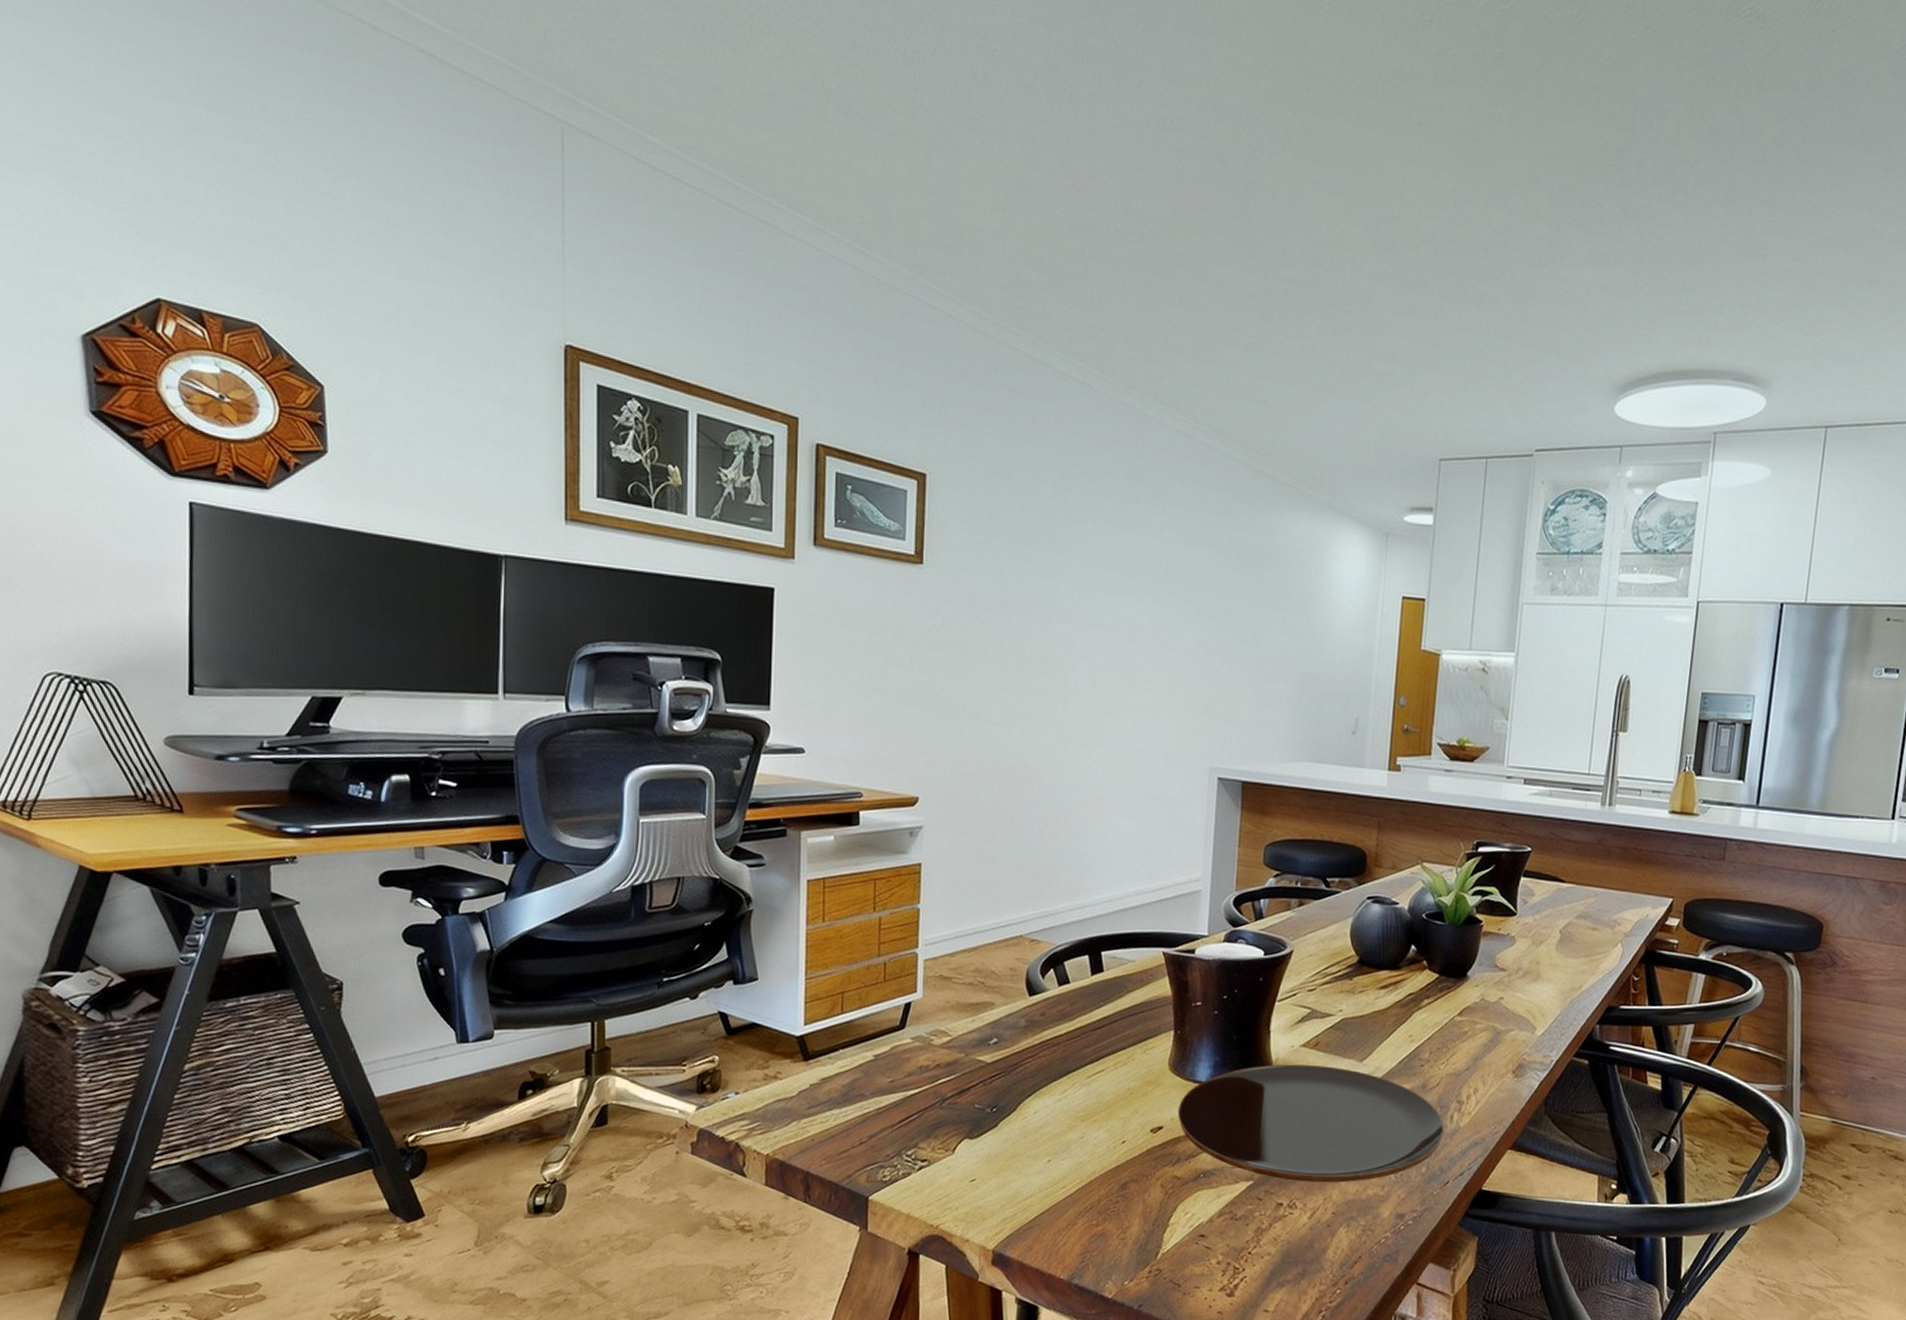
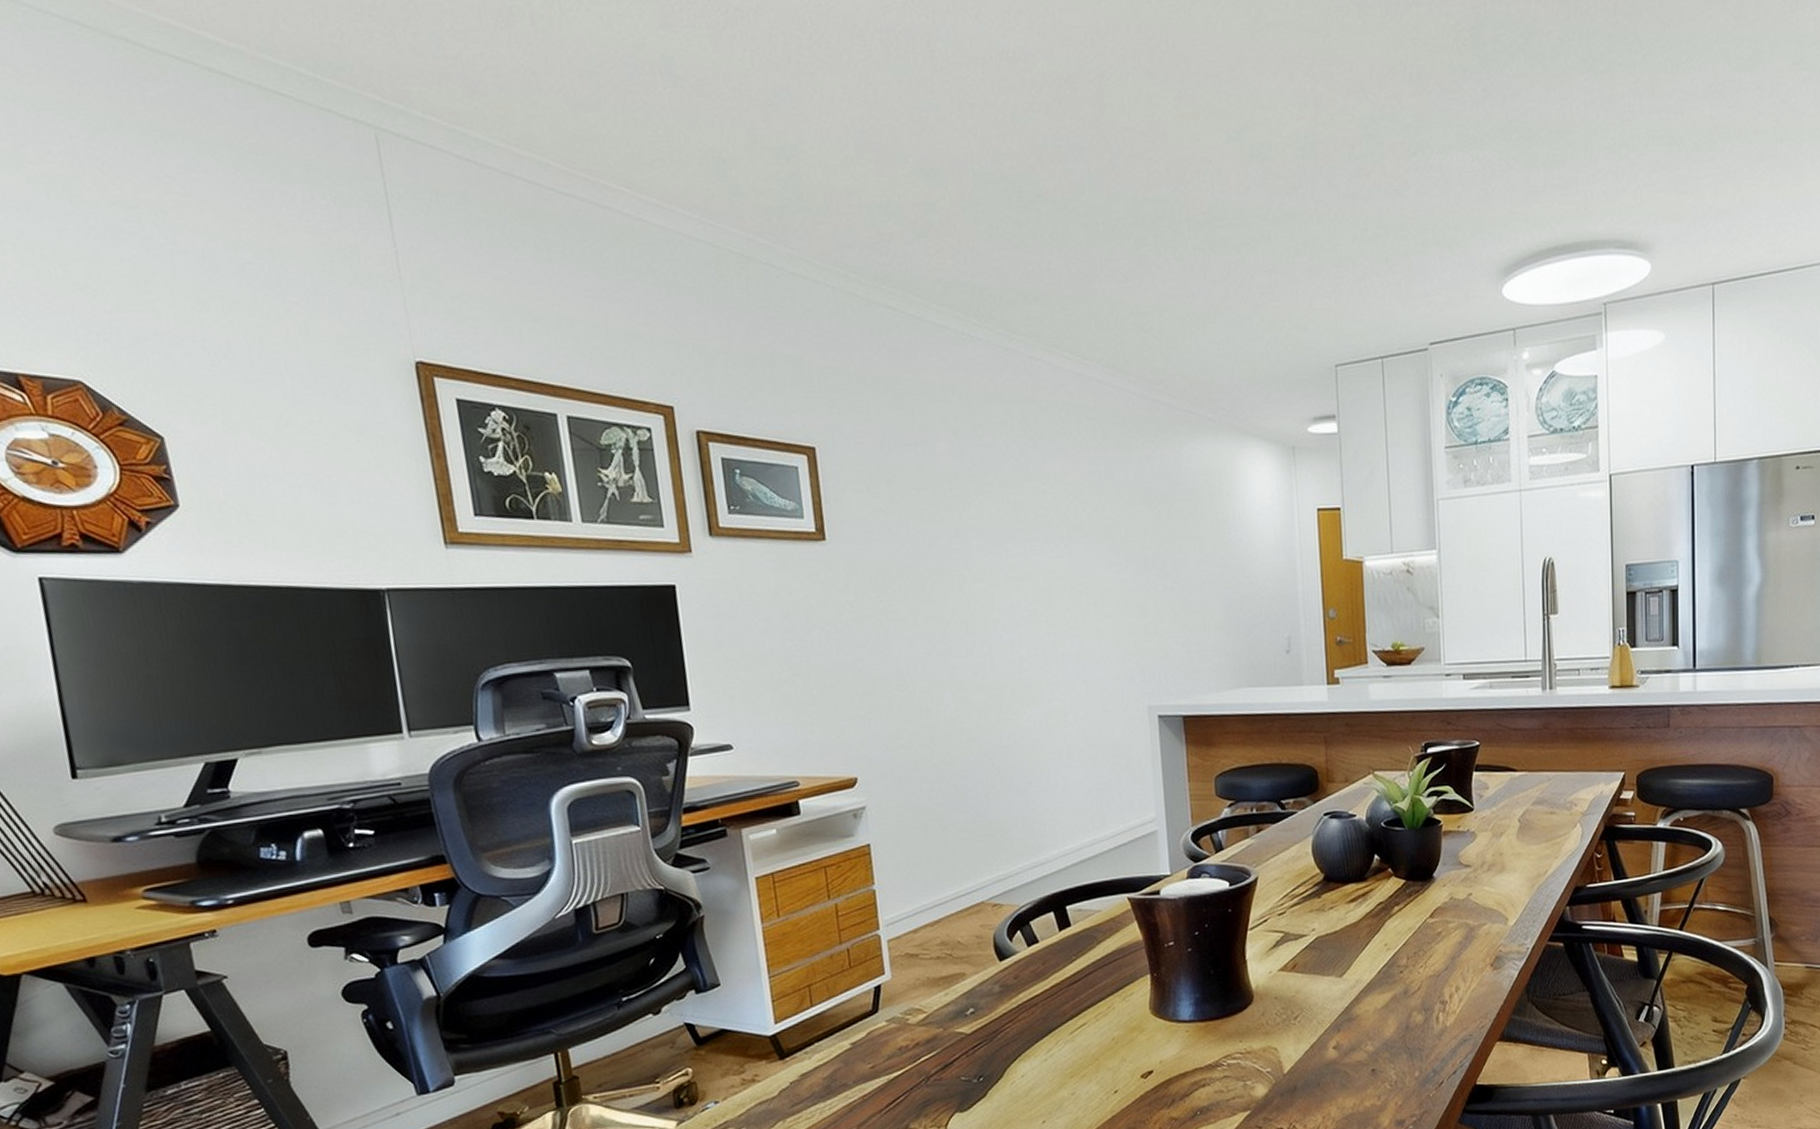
plate: present [1177,1064,1445,1183] -> none [1165,986,1432,1105]

